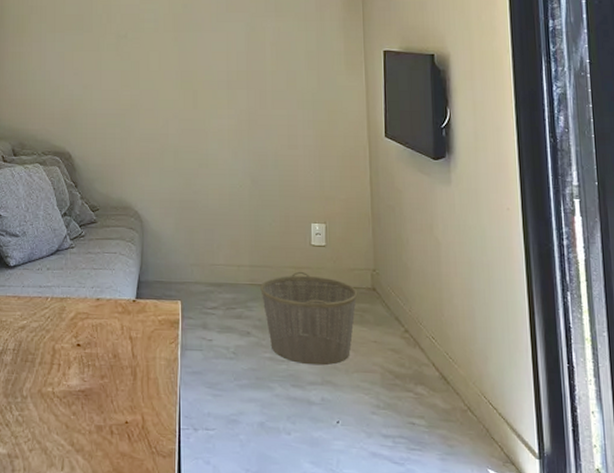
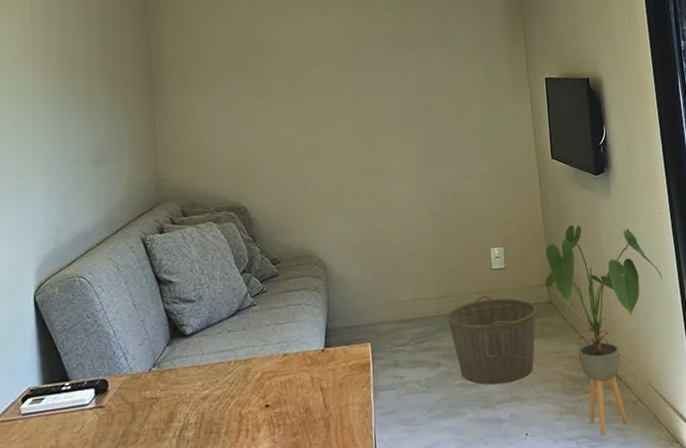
house plant: none [368,210,508,439] -> present [544,225,663,435]

